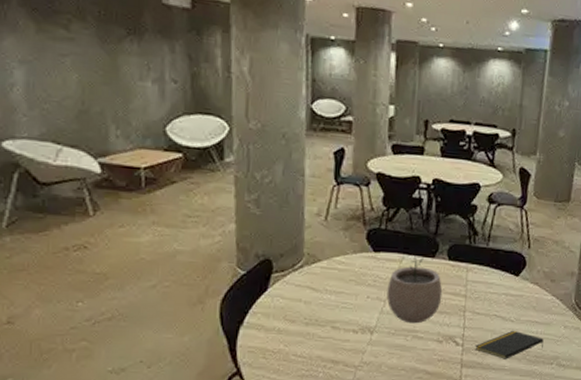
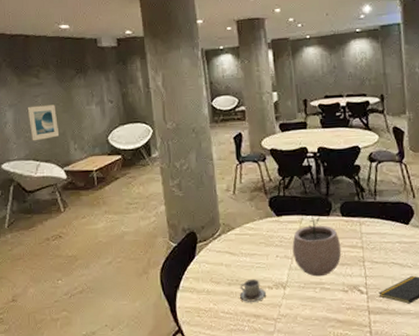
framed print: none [48,67,95,117] -> present [27,105,60,141]
cup: none [318,320,349,346] -> present [240,278,266,302]

